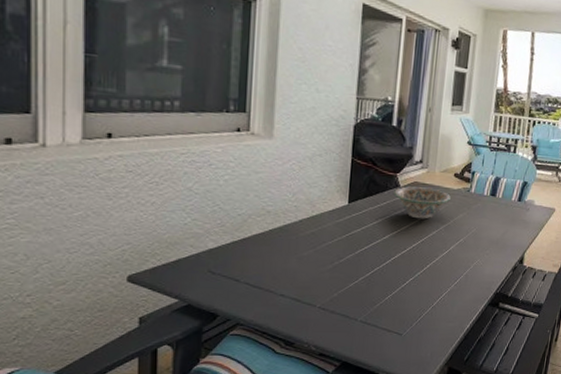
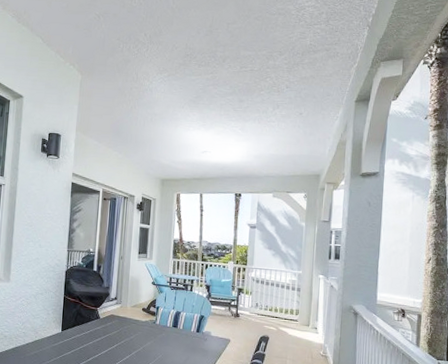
decorative bowl: present [394,186,451,219] -> none [95,318,140,346]

